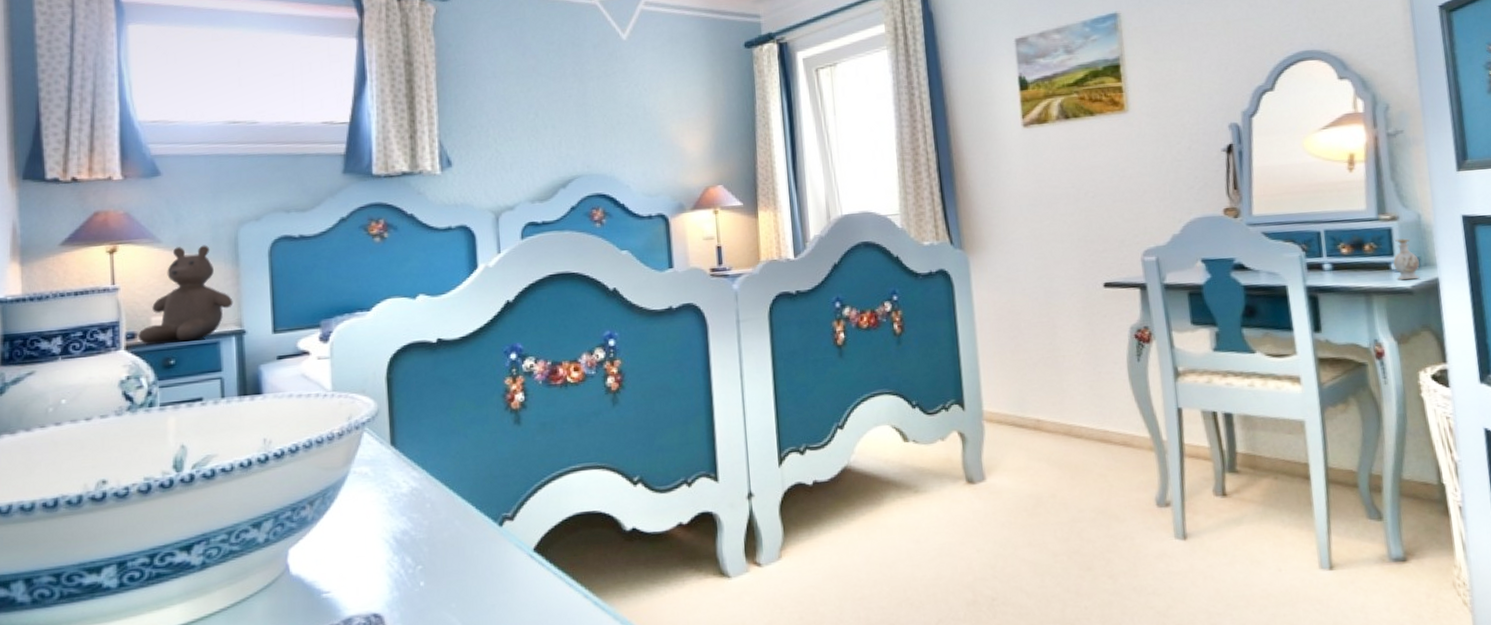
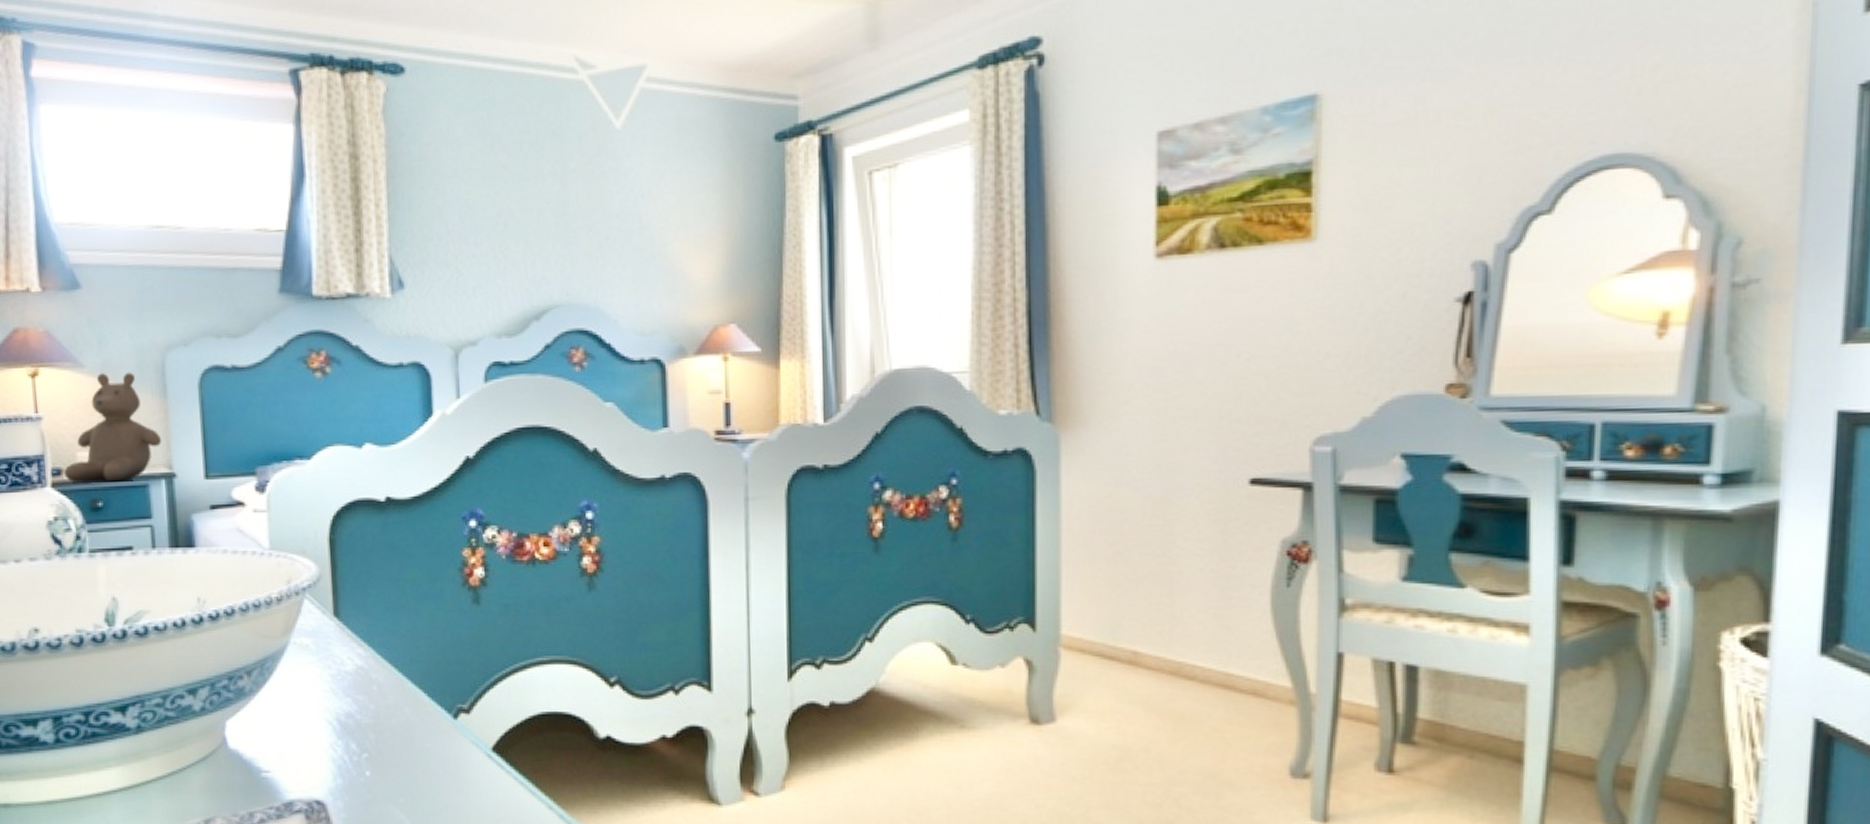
perfume bottle: present [1393,238,1420,280] -> none [1705,440,1751,501]

